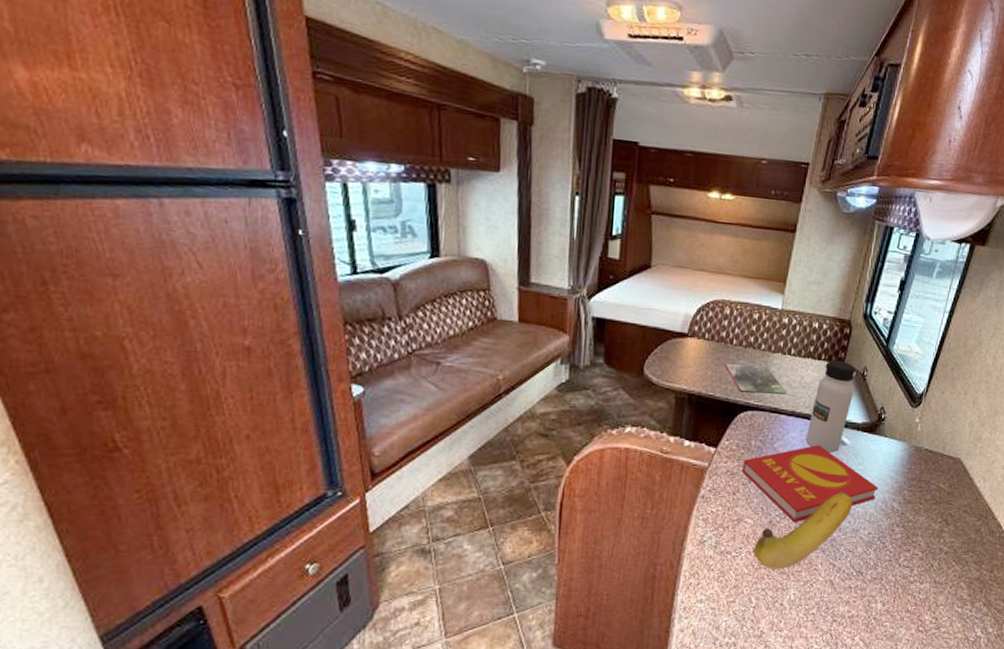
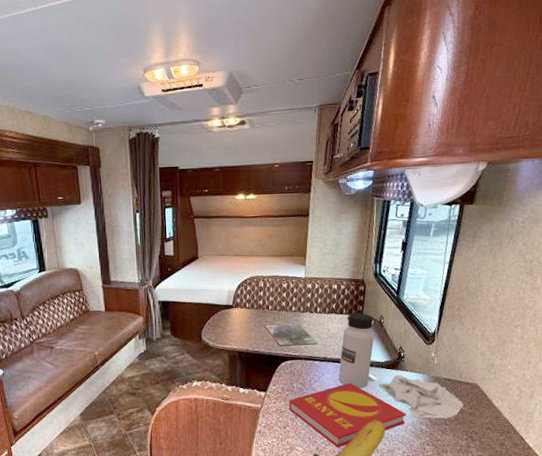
tissue: none [851,440,943,497] -> present [378,374,464,419]

